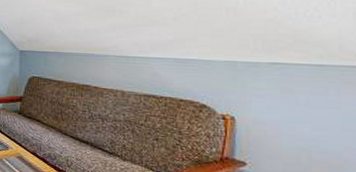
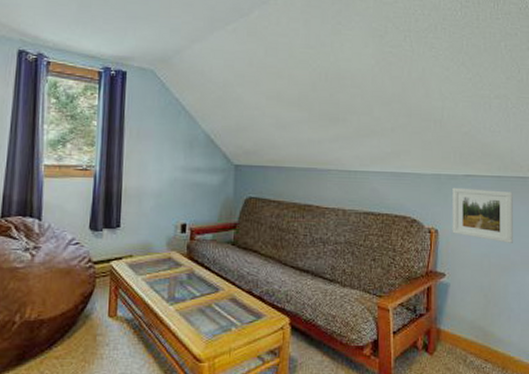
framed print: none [253,75,346,140] -> present [452,187,513,243]

